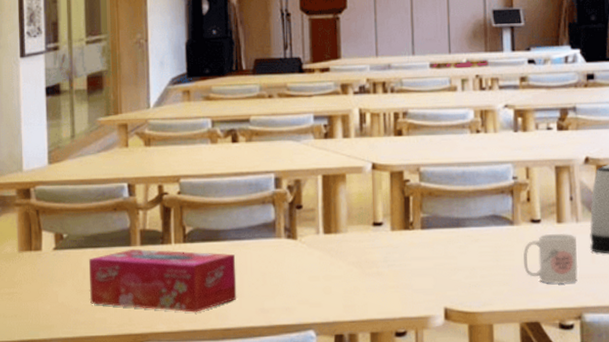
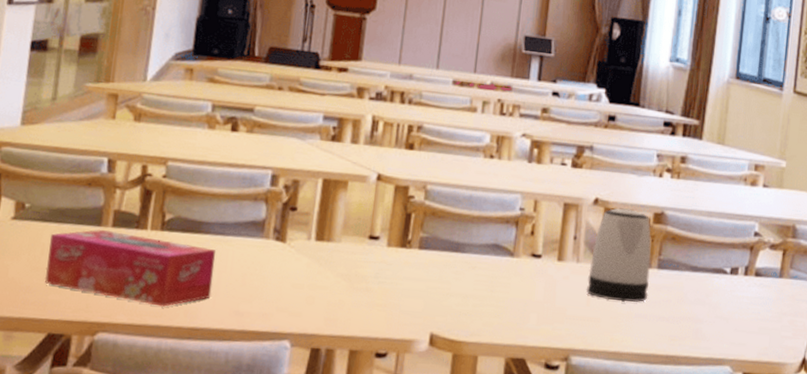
mug: present [523,233,578,285] -> none [518,270,574,323]

